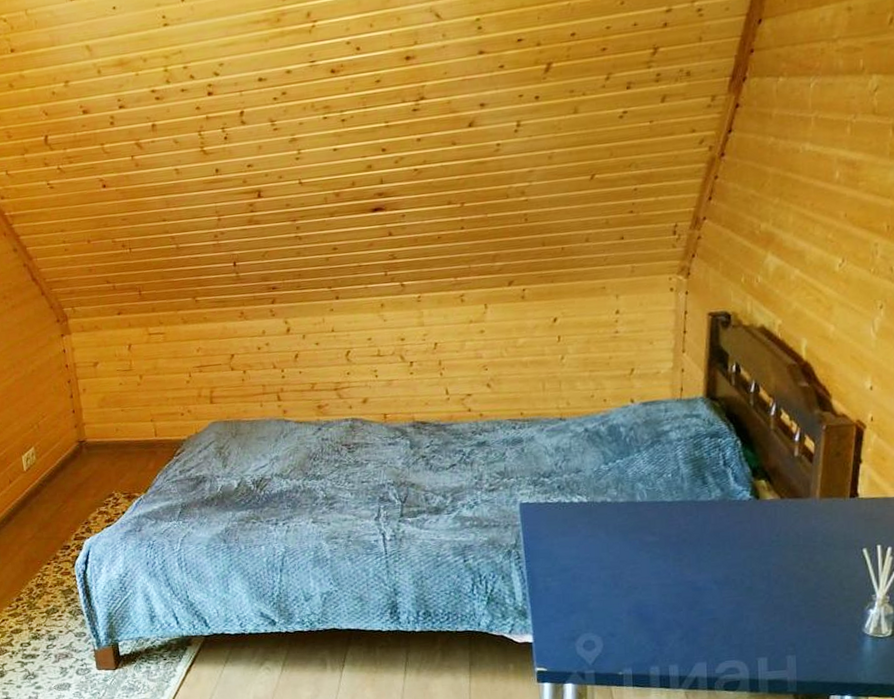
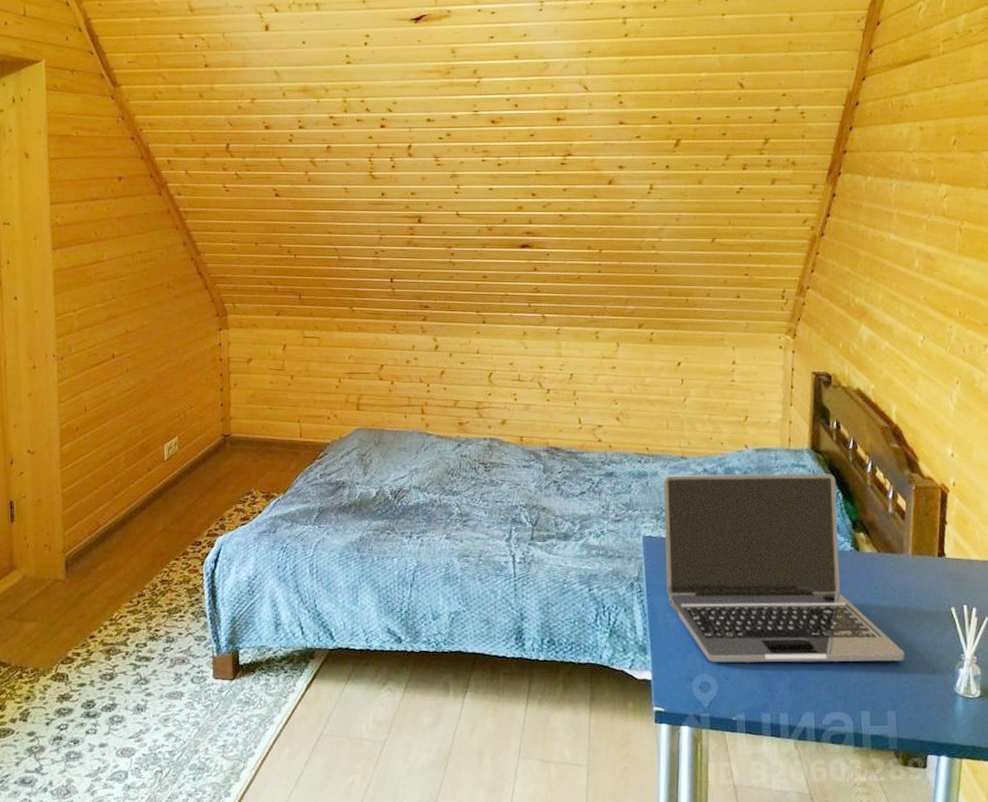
laptop: none [540,420,808,622] -> present [663,473,905,663]

